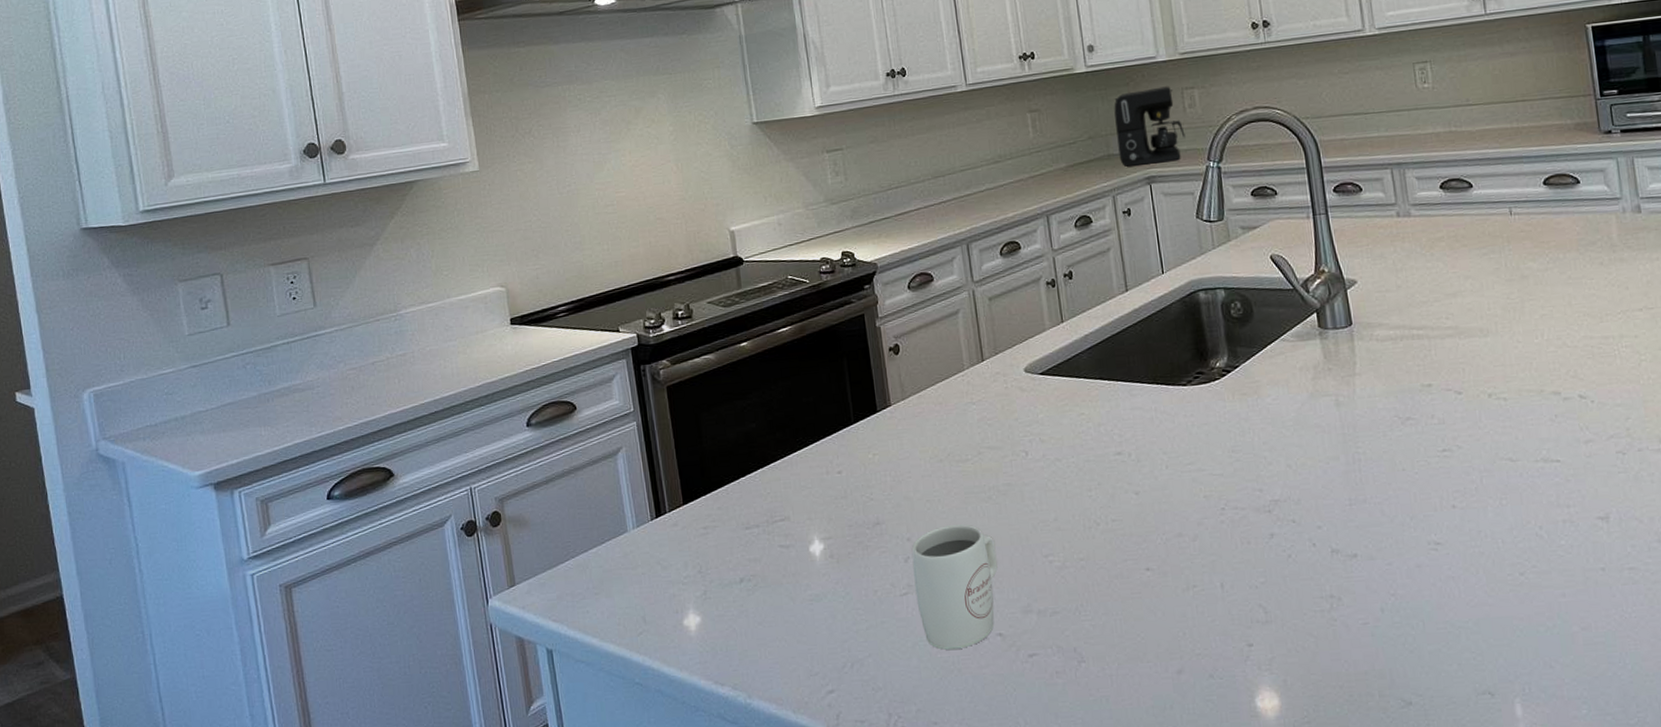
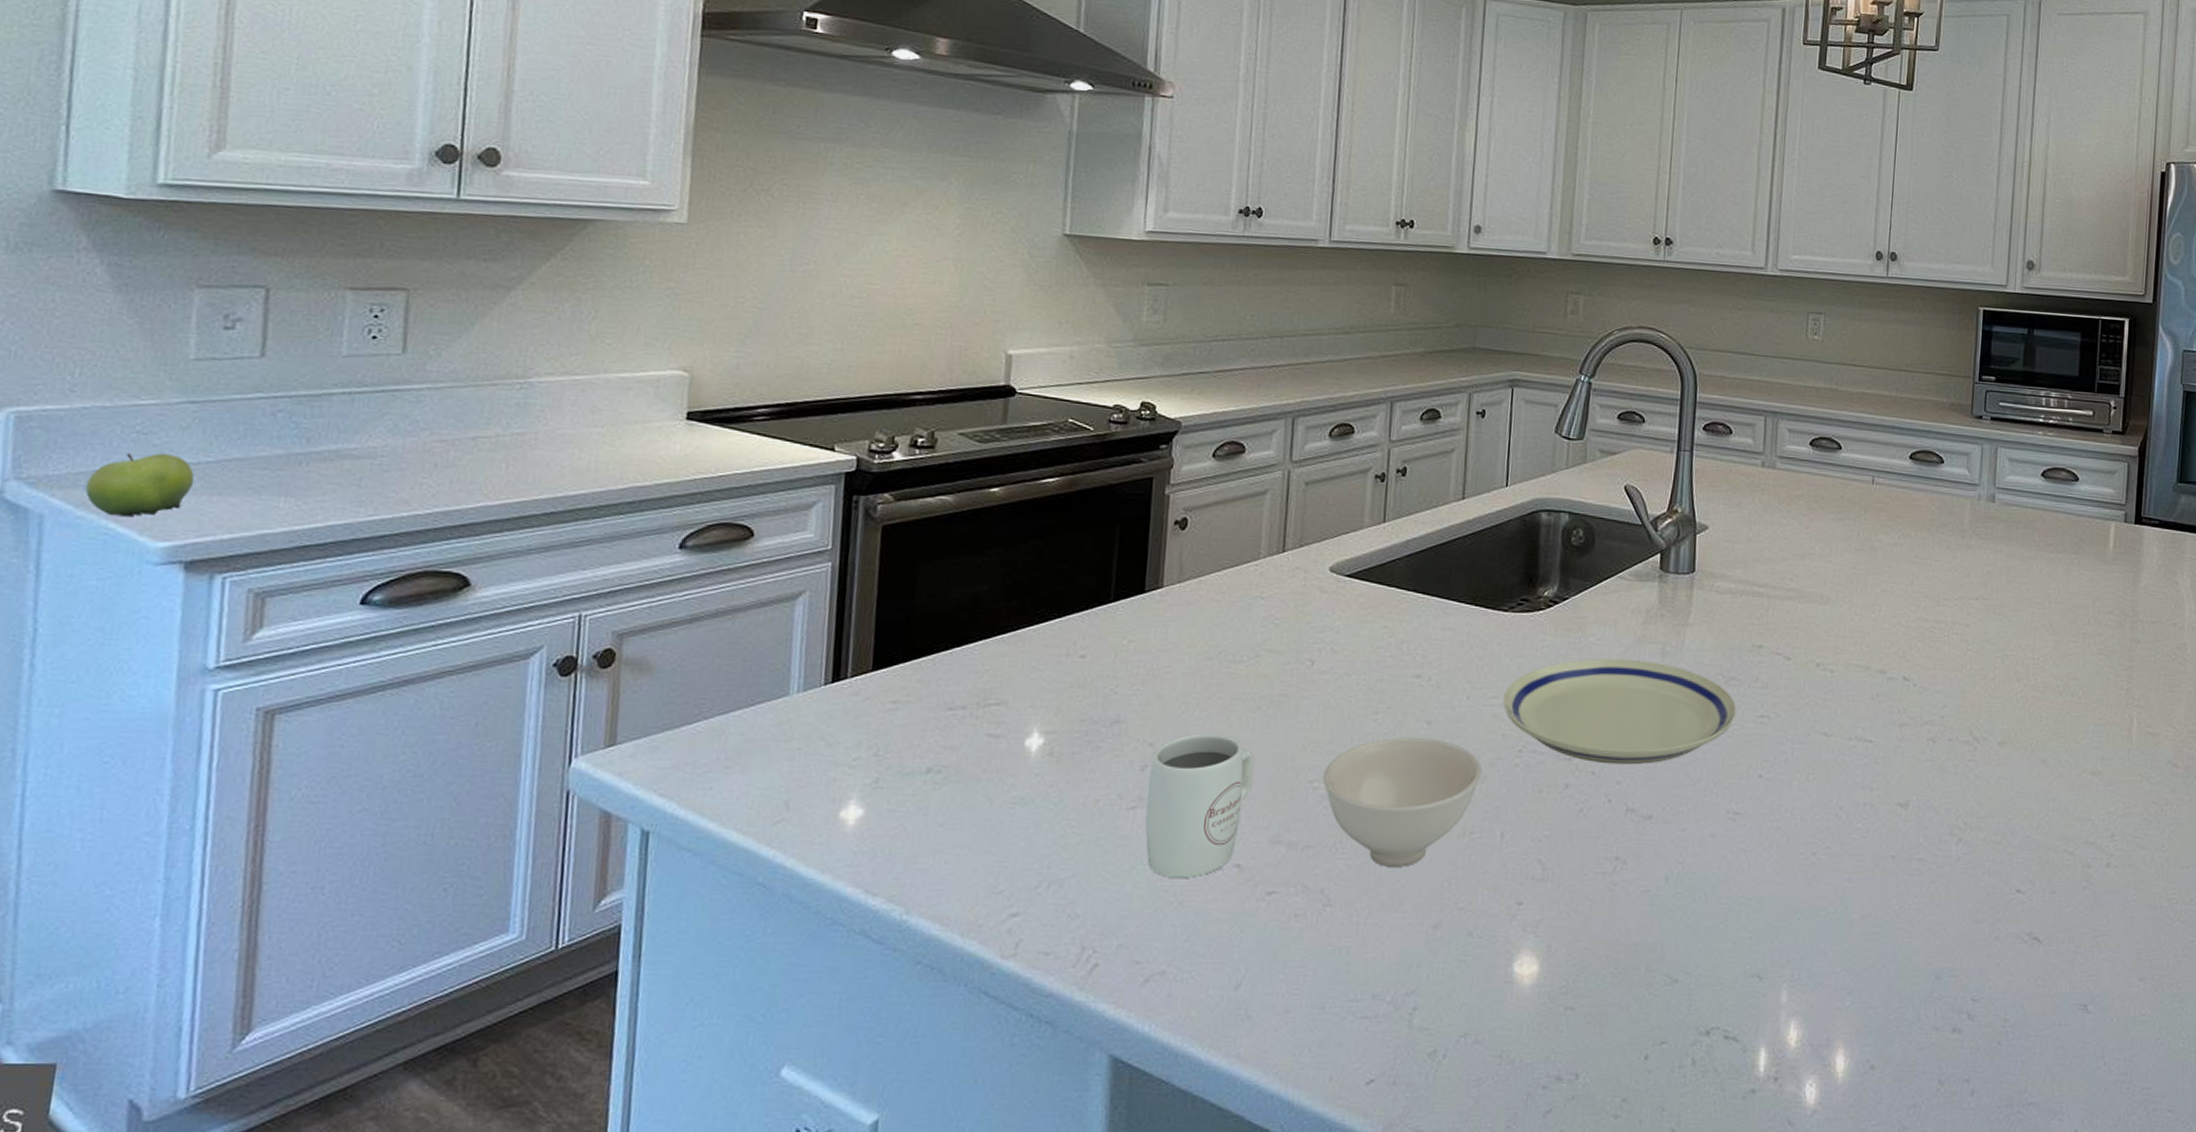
fruit: none [144,407,207,457] -> present [85,453,195,517]
bowl: none [1055,507,1193,624] -> present [1323,737,1482,868]
coffee maker: present [1114,86,1185,167] -> none [1485,285,1561,367]
plate: none [1198,413,1419,512] -> present [1503,658,1737,765]

